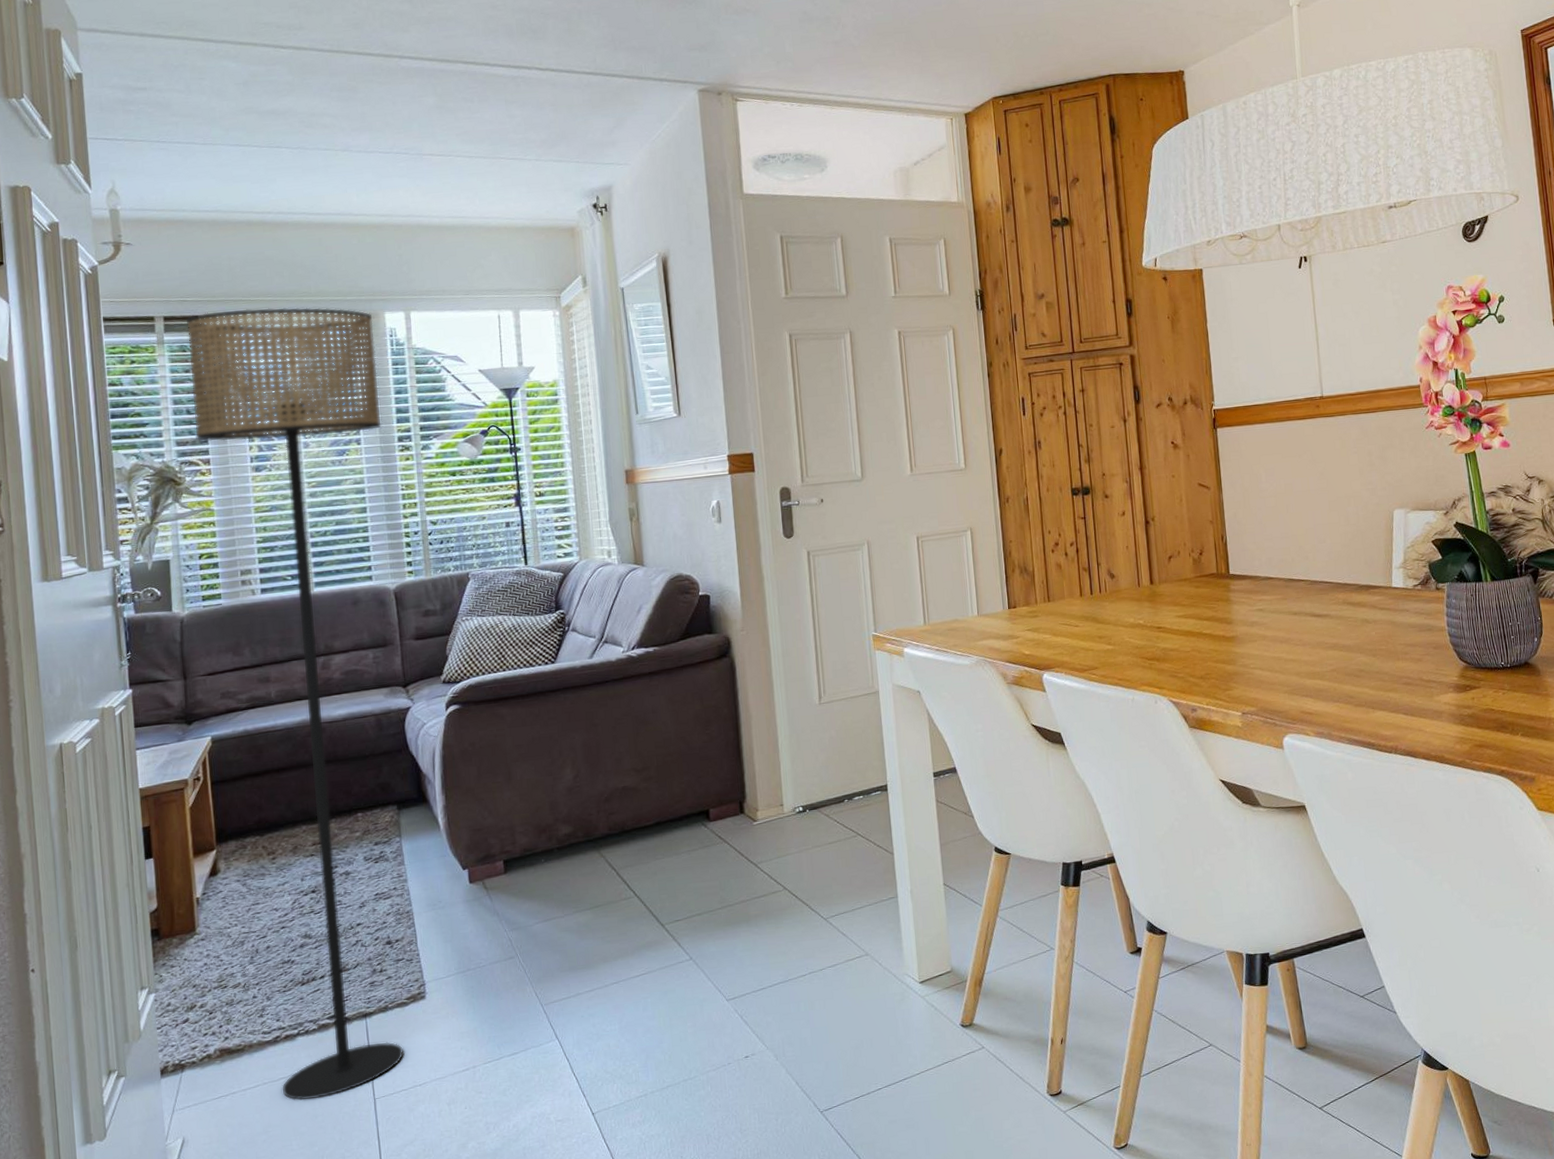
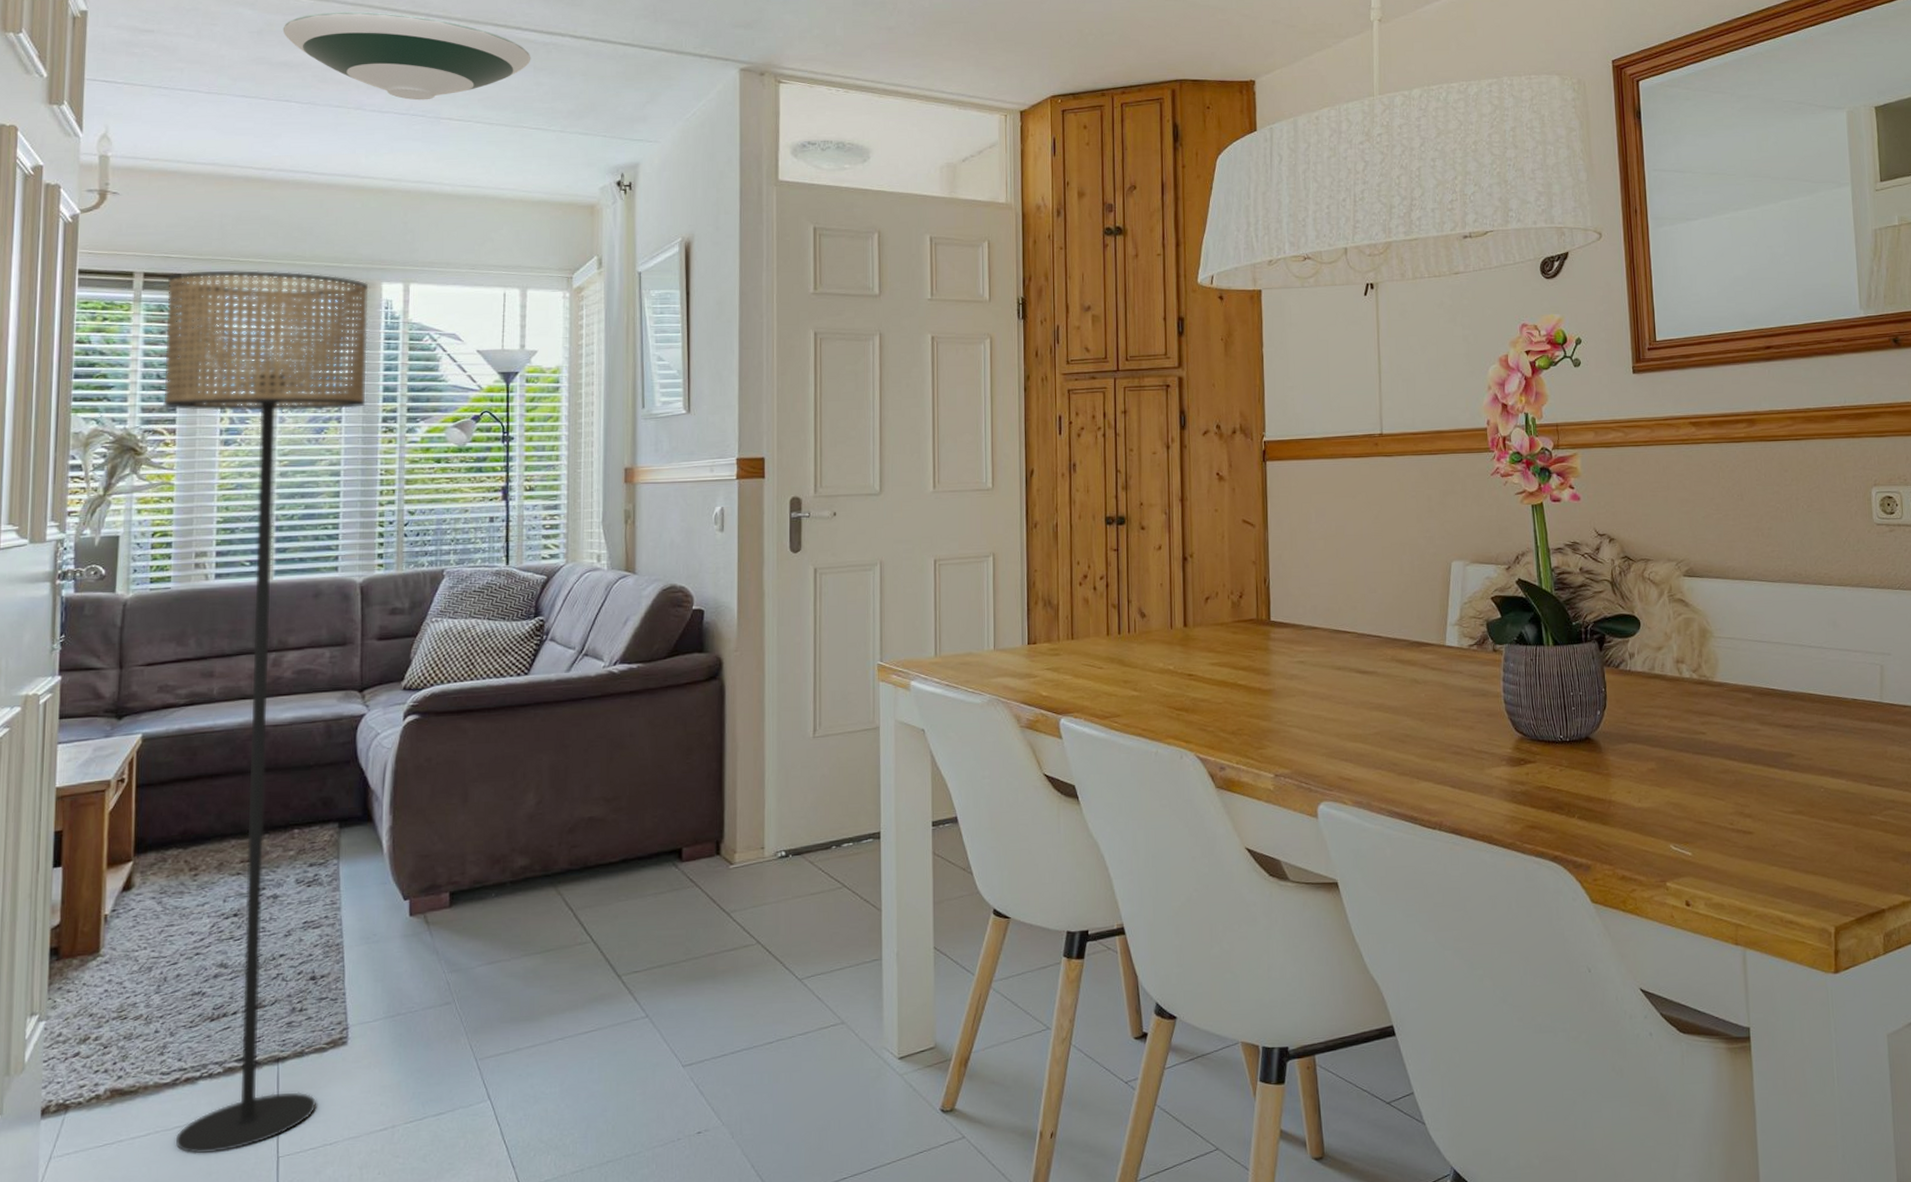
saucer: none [266,57,502,139] -> present [282,11,531,101]

